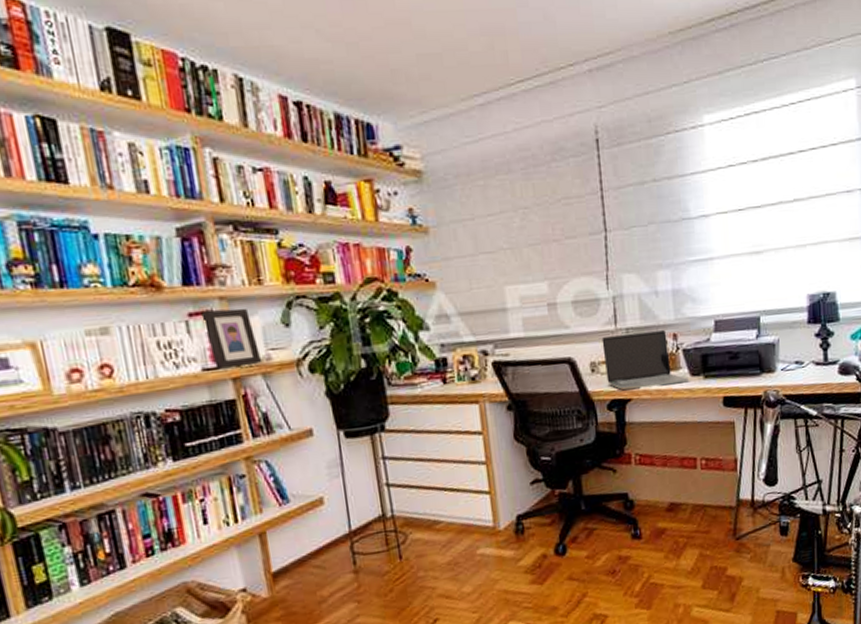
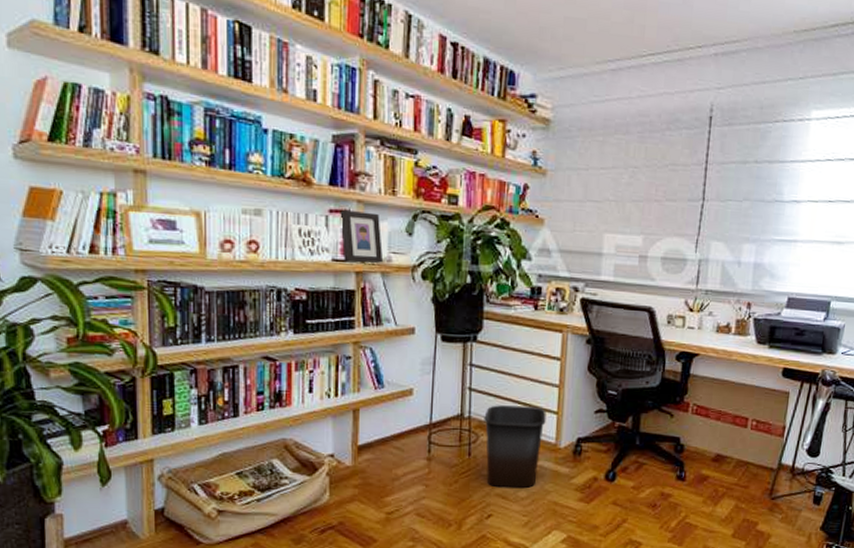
waste bin: none [409,490,480,588] -> present [484,405,546,489]
laptop: present [601,330,689,391] -> none [680,294,754,348]

